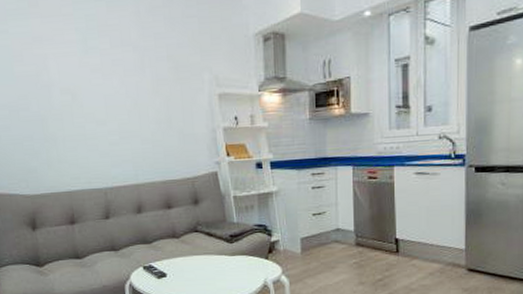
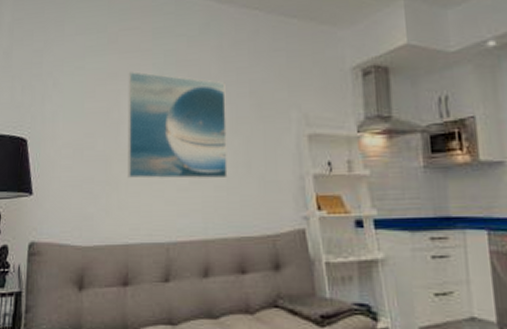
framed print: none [52,36,152,135] -> present [127,72,228,179]

